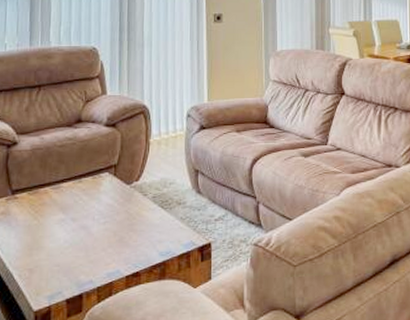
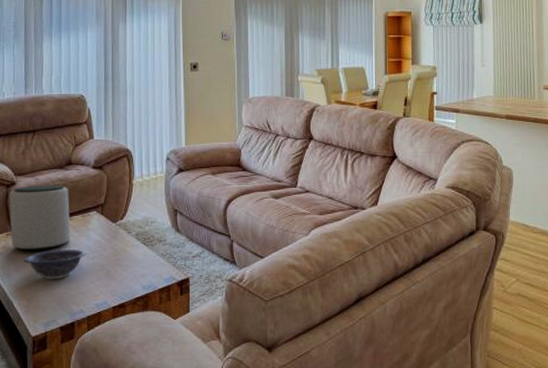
plant pot: none [9,144,80,217] -> present [9,184,71,251]
decorative bowl: none [25,213,98,249] -> present [24,248,87,280]

